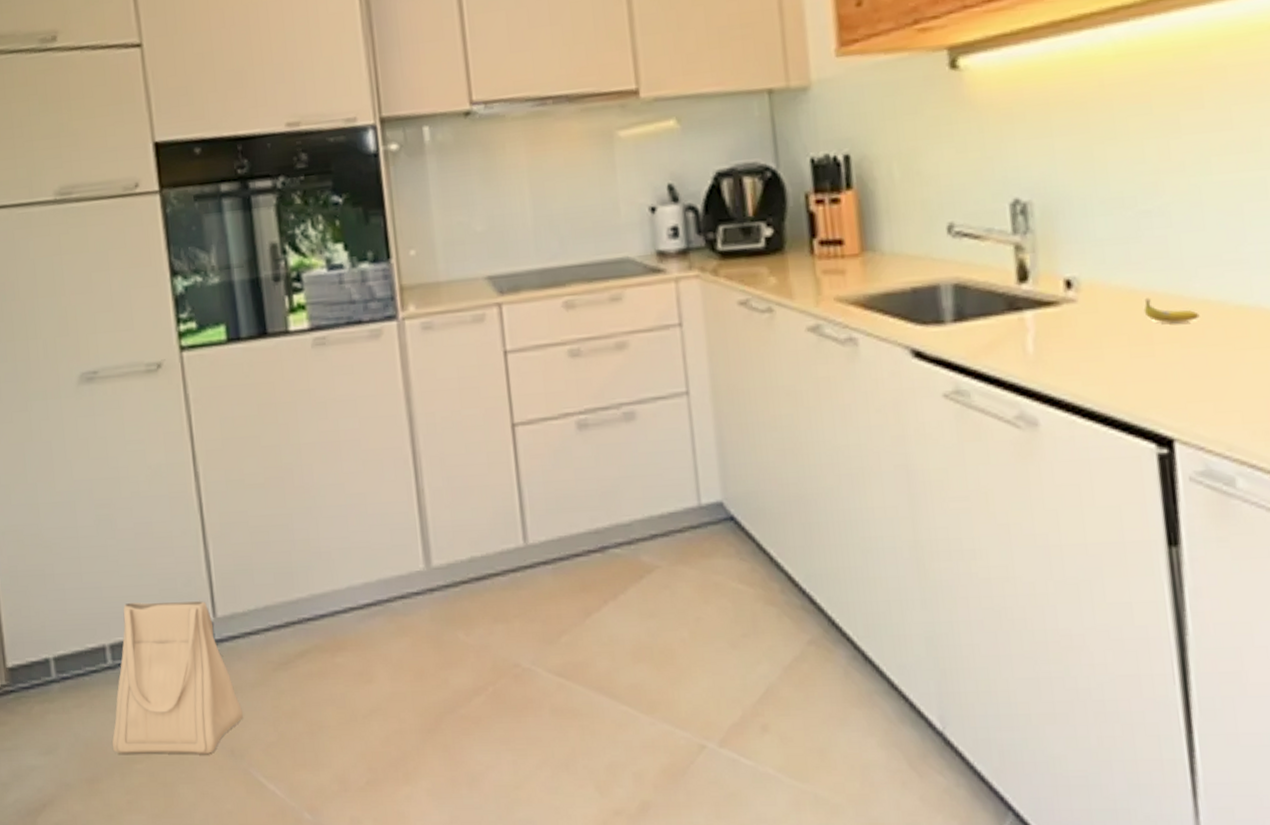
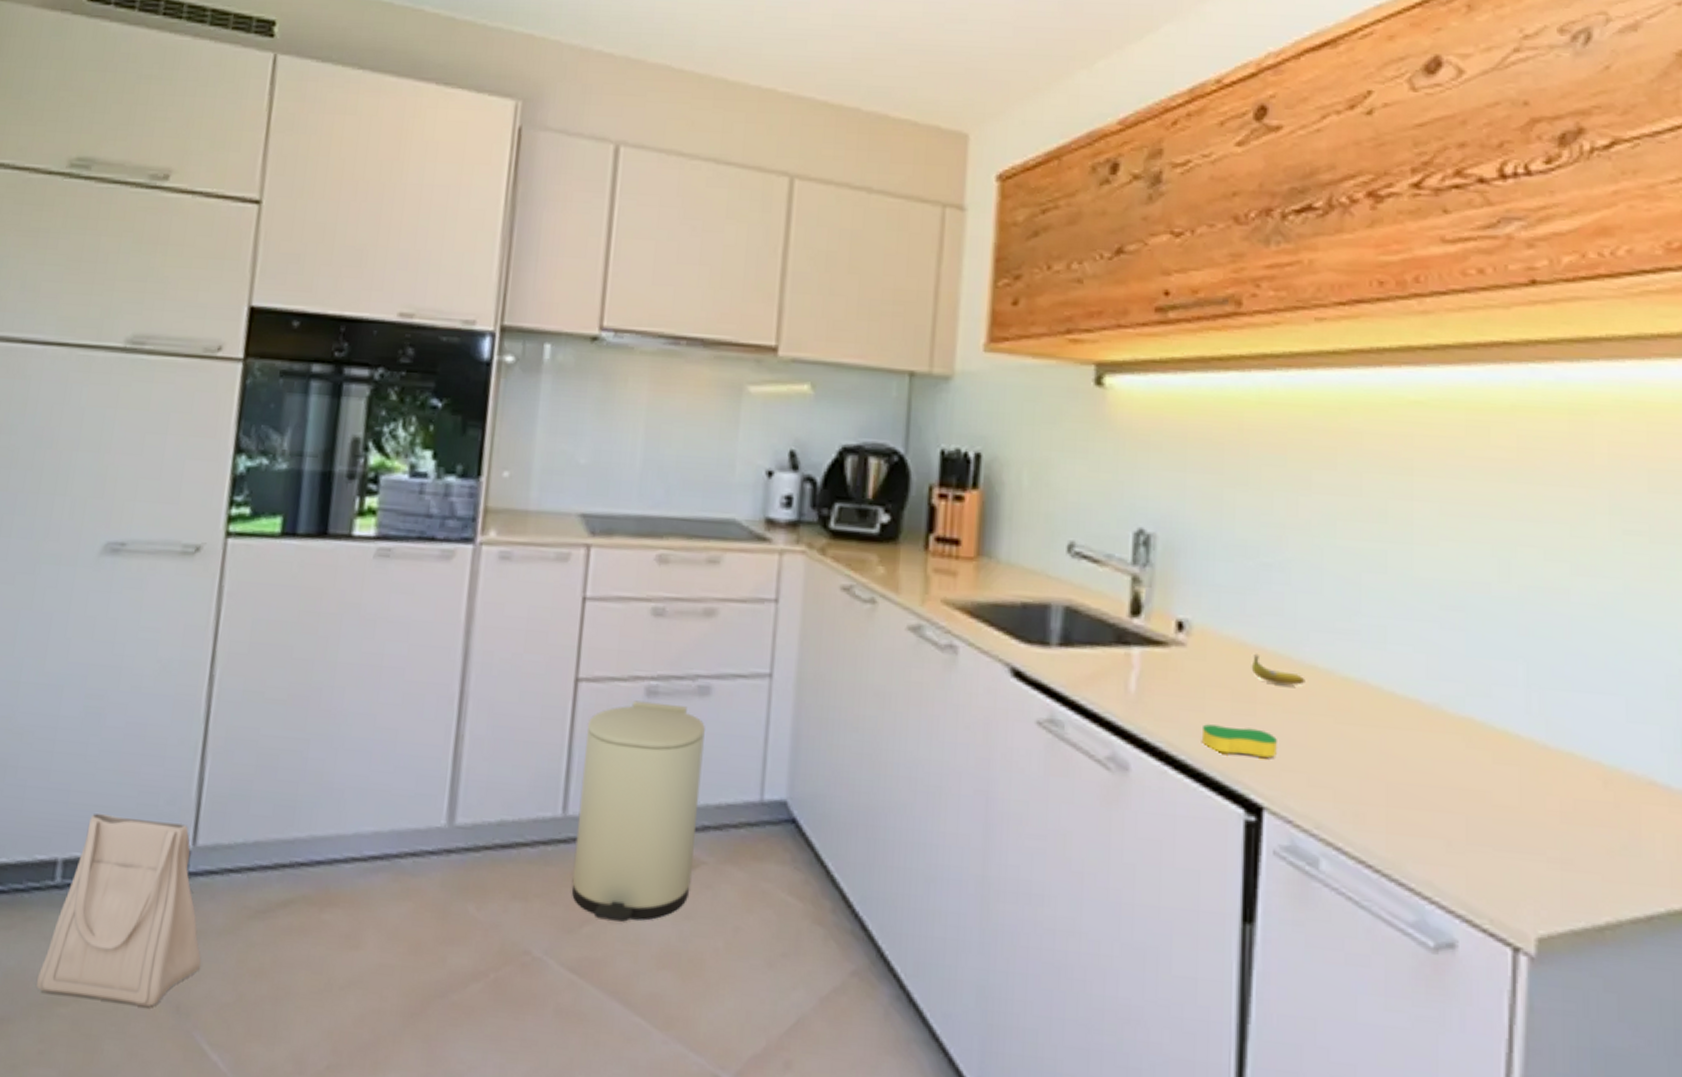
pedal bin: none [530,433,649,628] -> present [572,700,705,922]
sponge: none [1104,367,1180,396] -> present [1201,724,1277,758]

